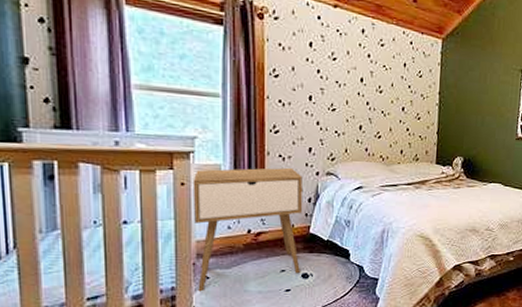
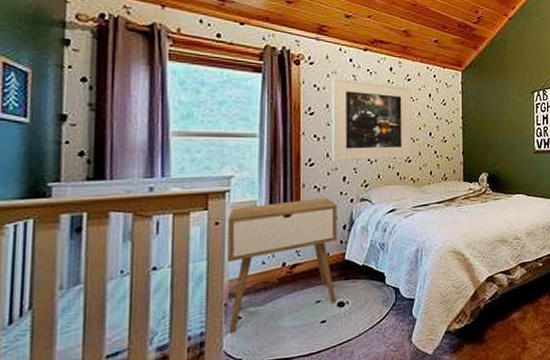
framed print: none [297,36,385,133] -> present [331,77,412,161]

